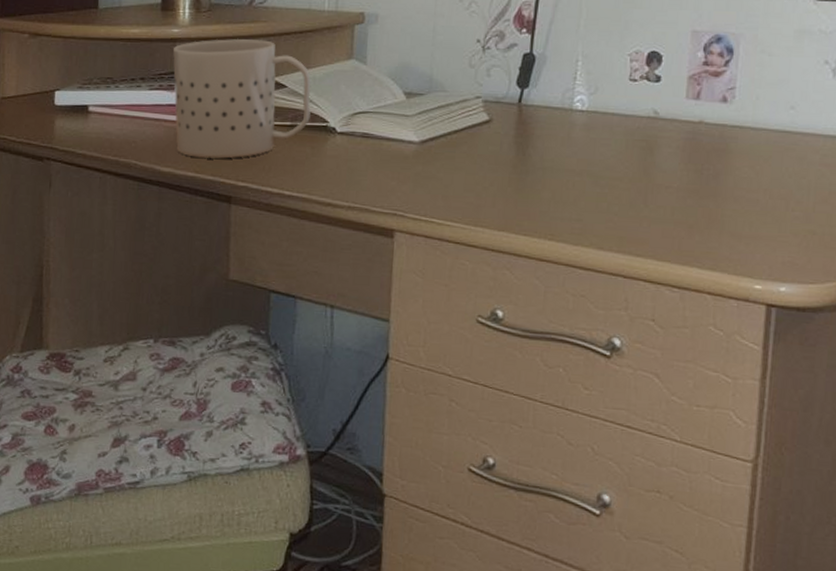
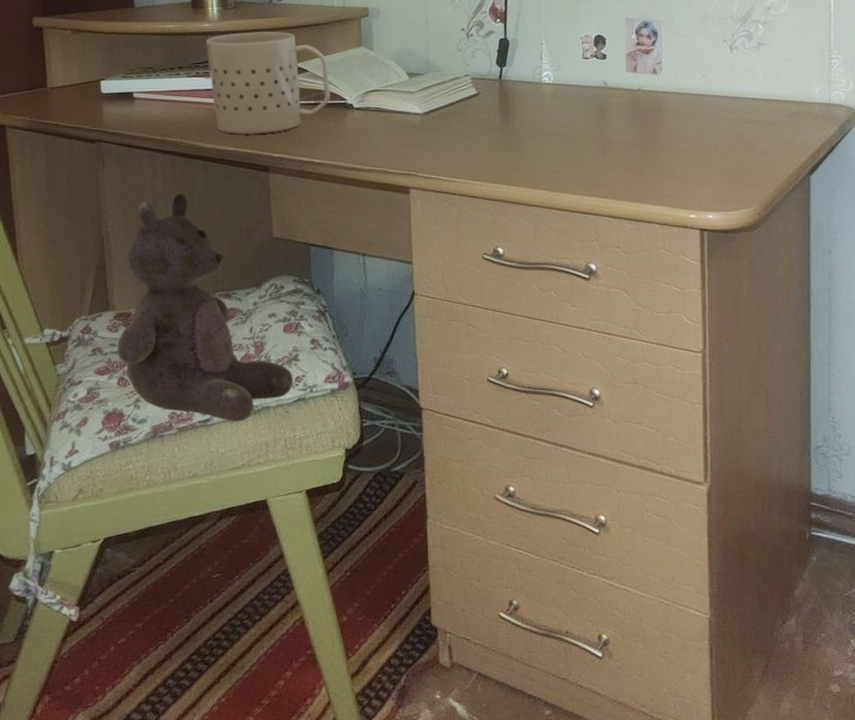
stuffed animal: none [46,222,238,488] -> present [116,193,293,422]

